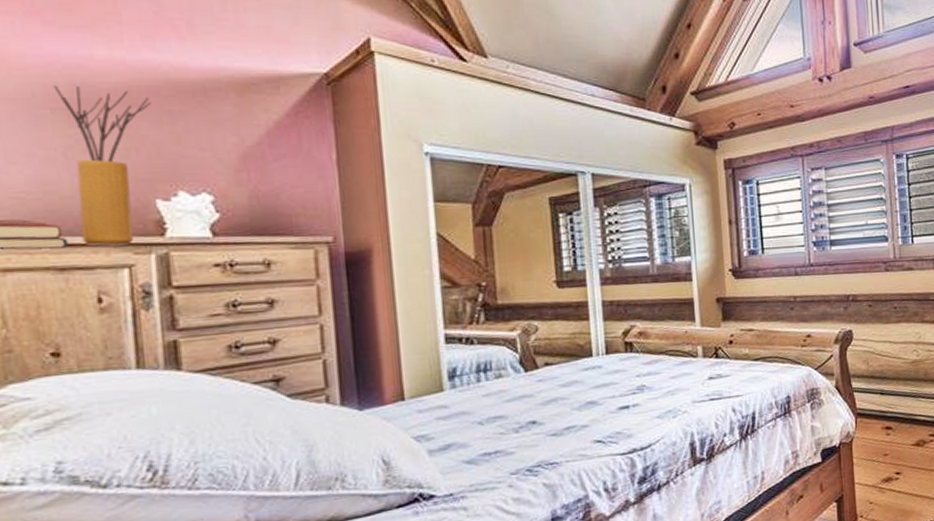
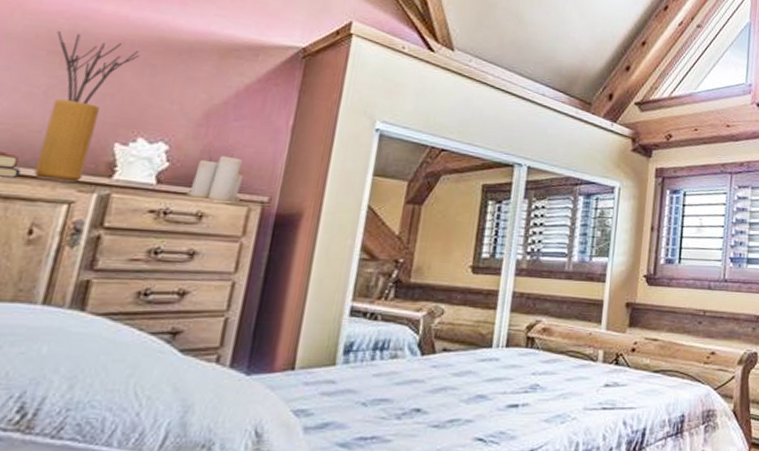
candle: none [246,196,304,247] -> present [185,154,244,202]

